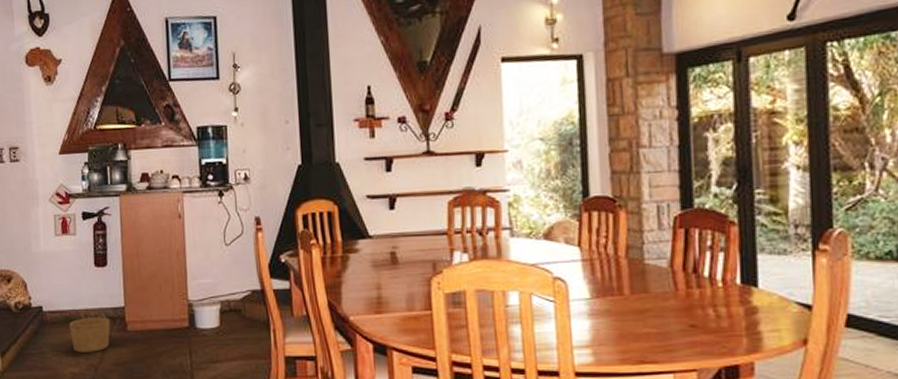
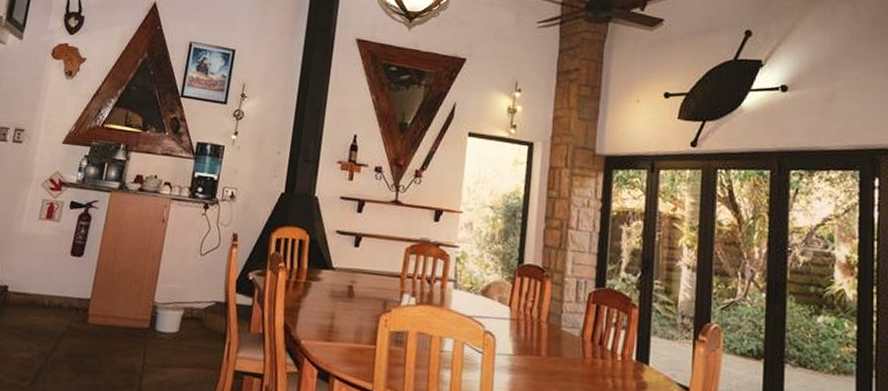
basket: present [69,313,111,352] -> none [29,301,73,340]

